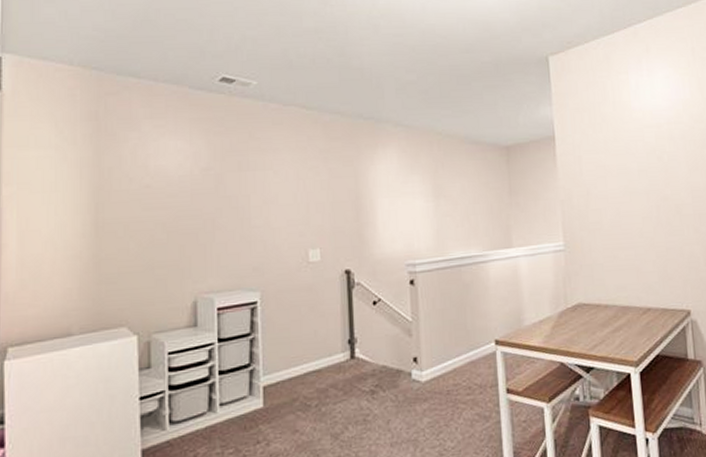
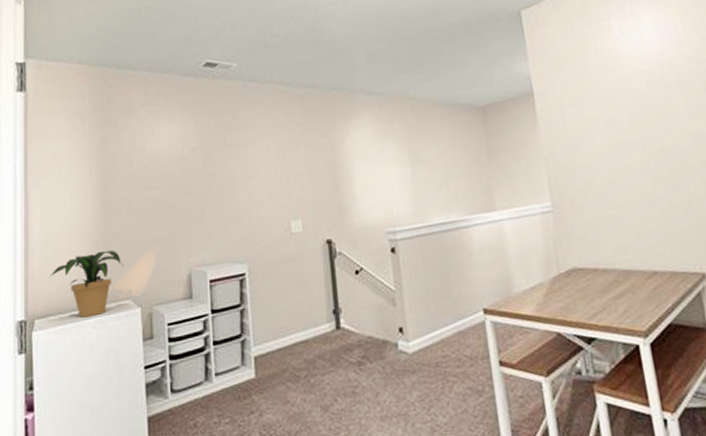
potted plant: none [28,273,119,346] -> present [50,250,124,318]

